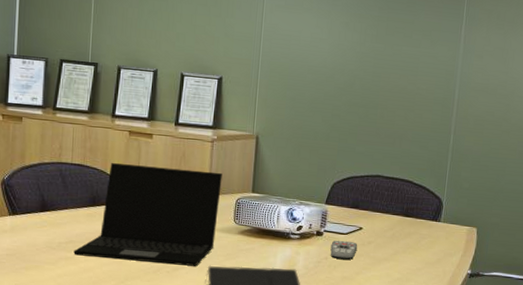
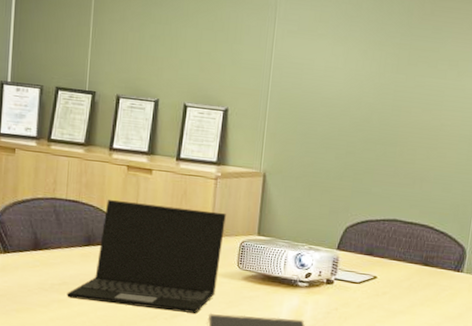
remote control: present [330,240,358,260] -> none [341,290,371,311]

